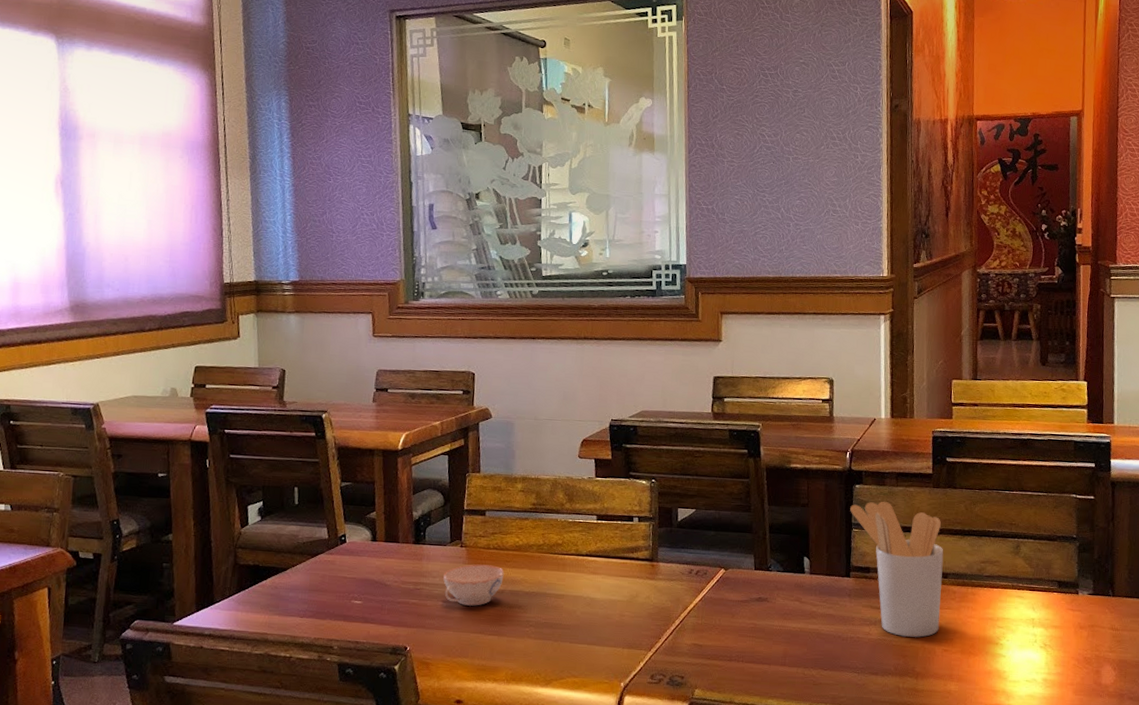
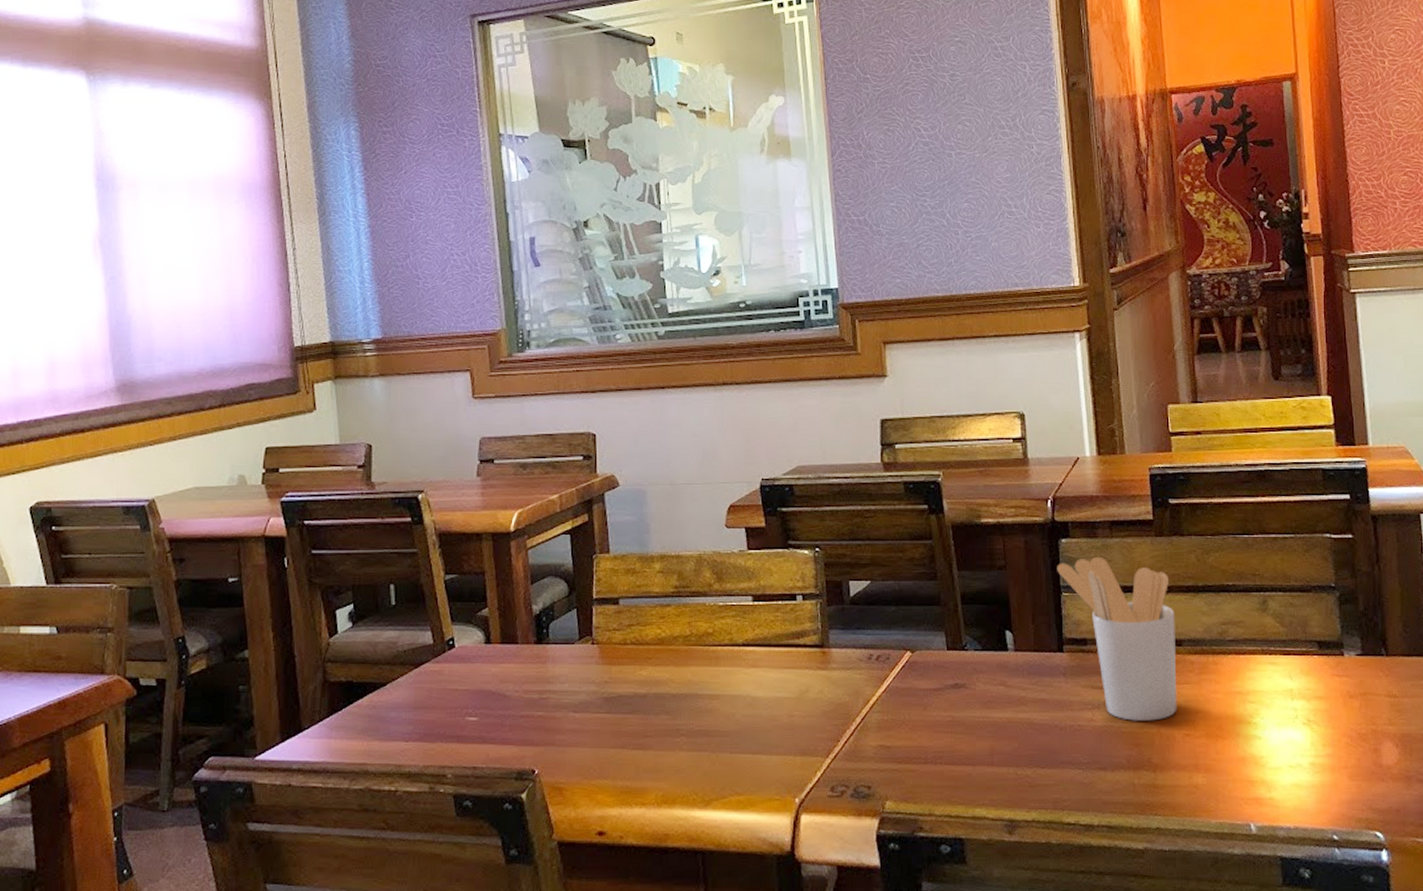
teacup: present [443,564,504,606] -> none [573,664,646,715]

